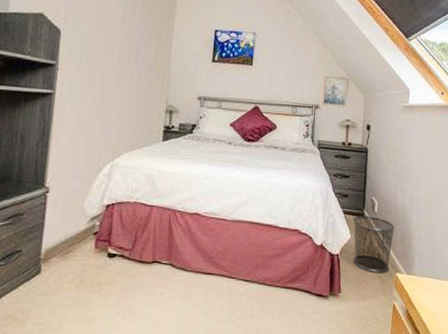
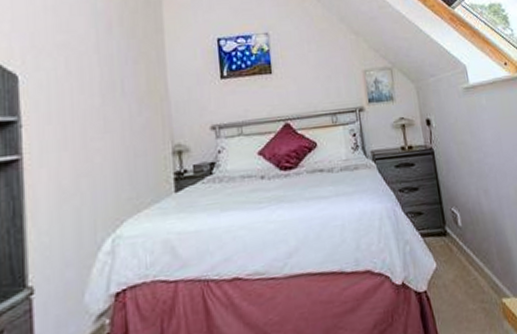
waste bin: present [352,215,395,274] -> none [434,232,492,305]

